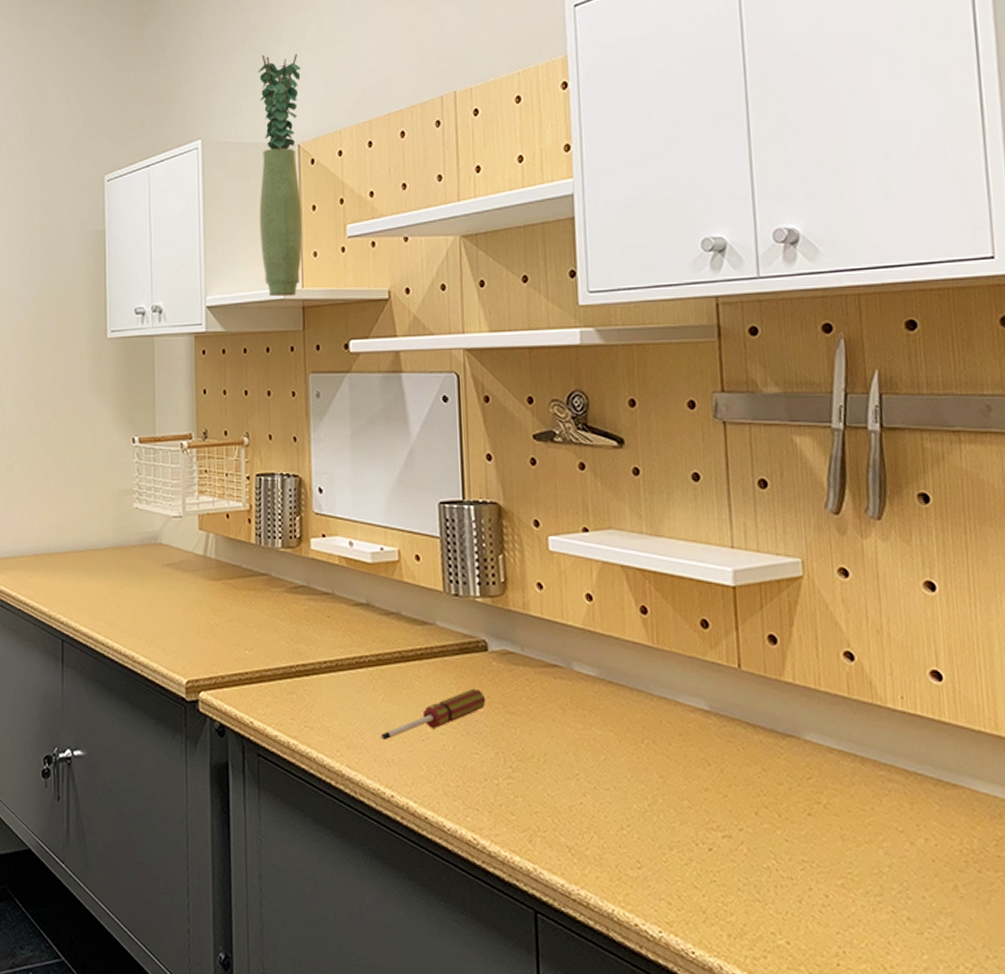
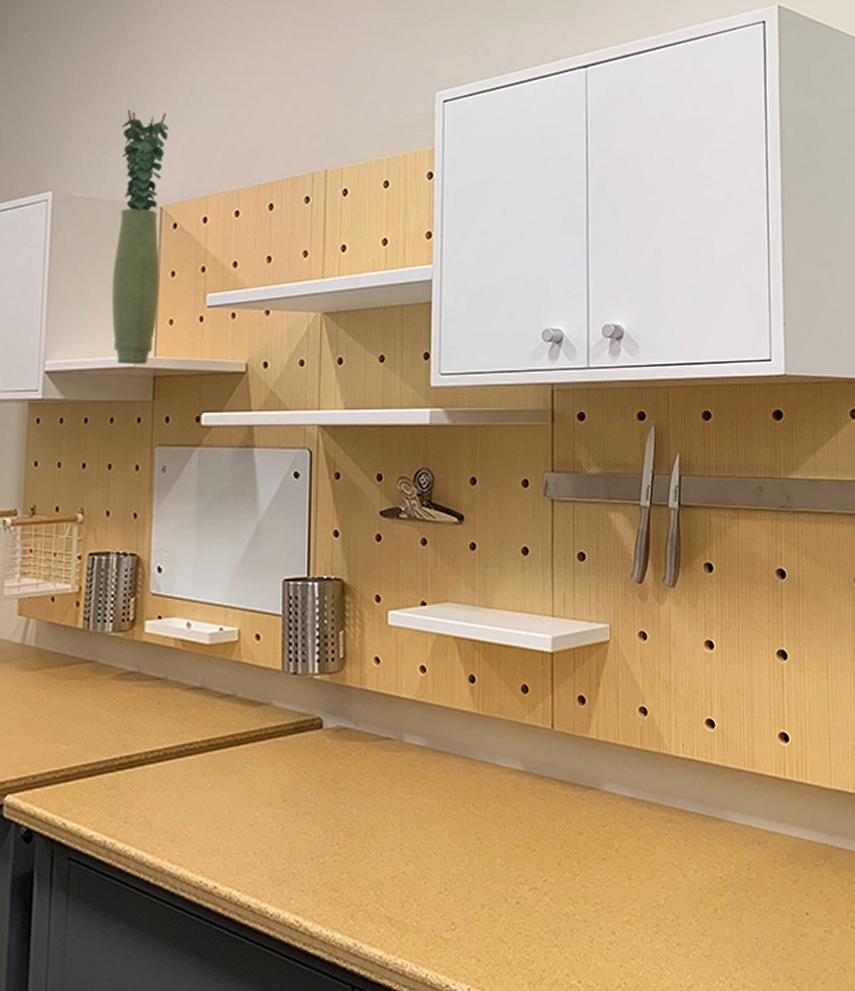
screwdriver: present [380,688,486,741] -> none [206,767,318,830]

